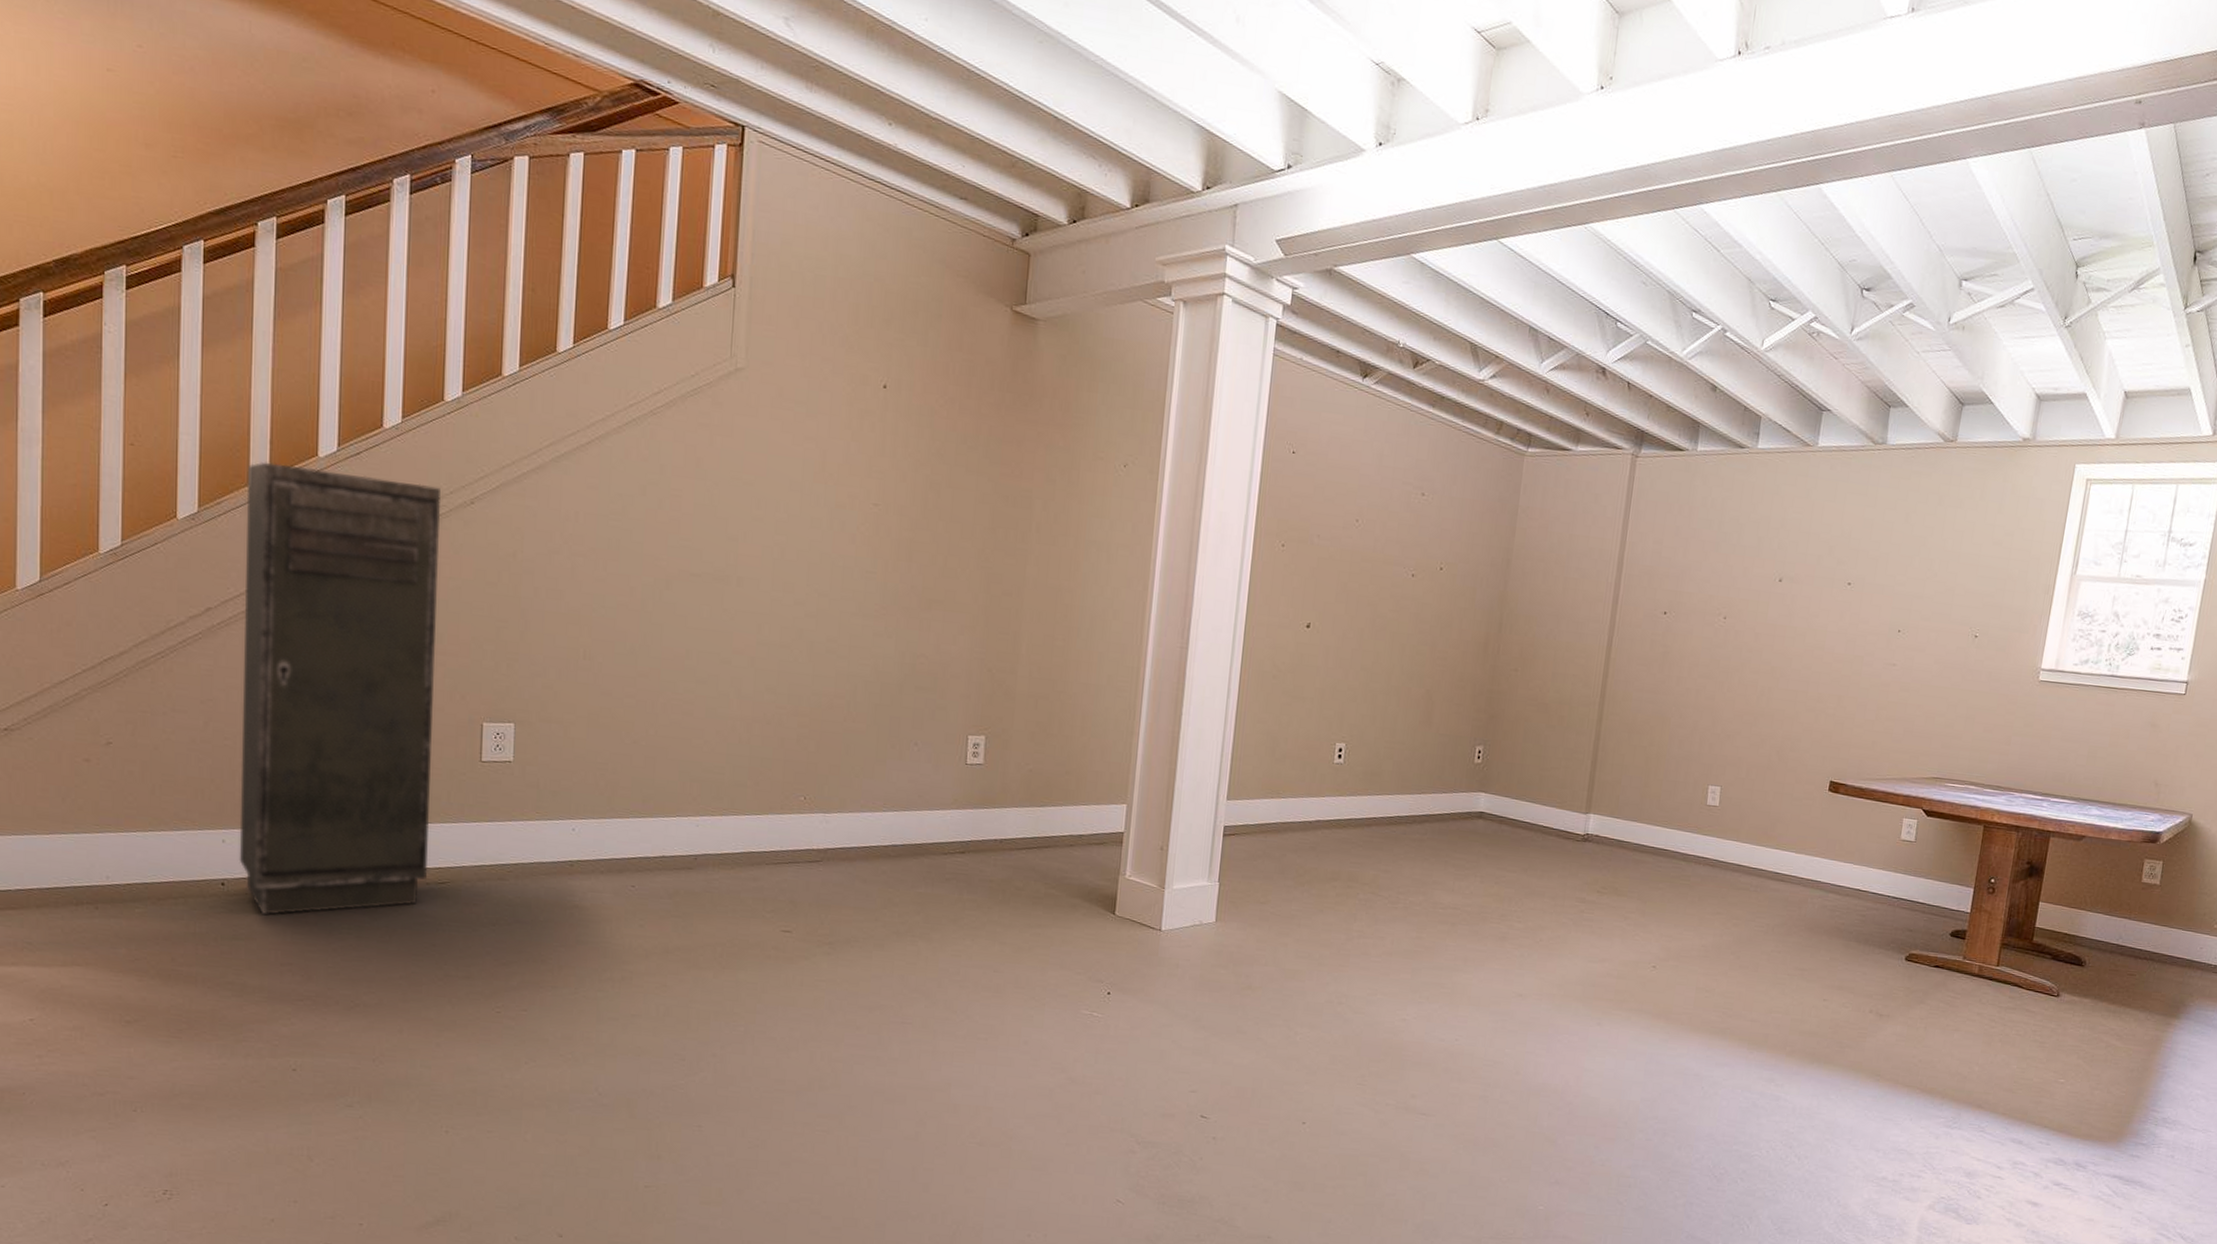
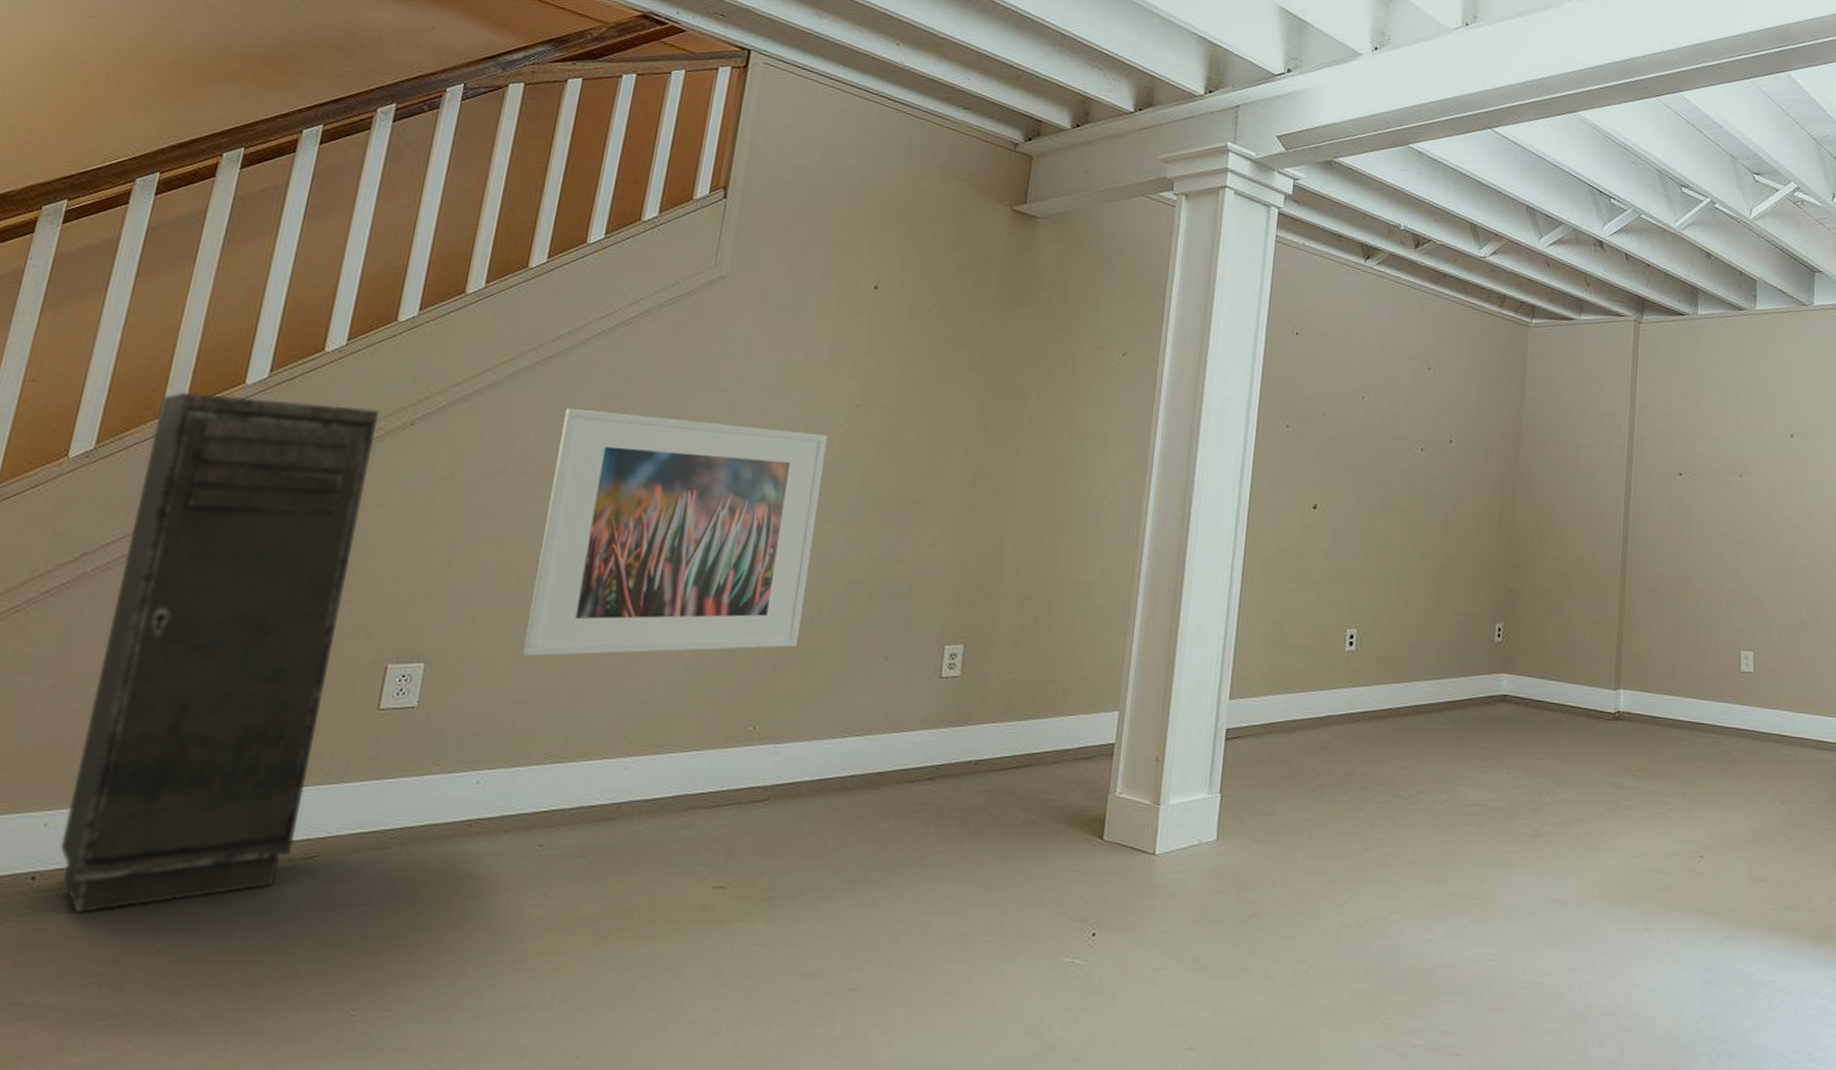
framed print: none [598,494,850,729] -> present [523,408,828,657]

